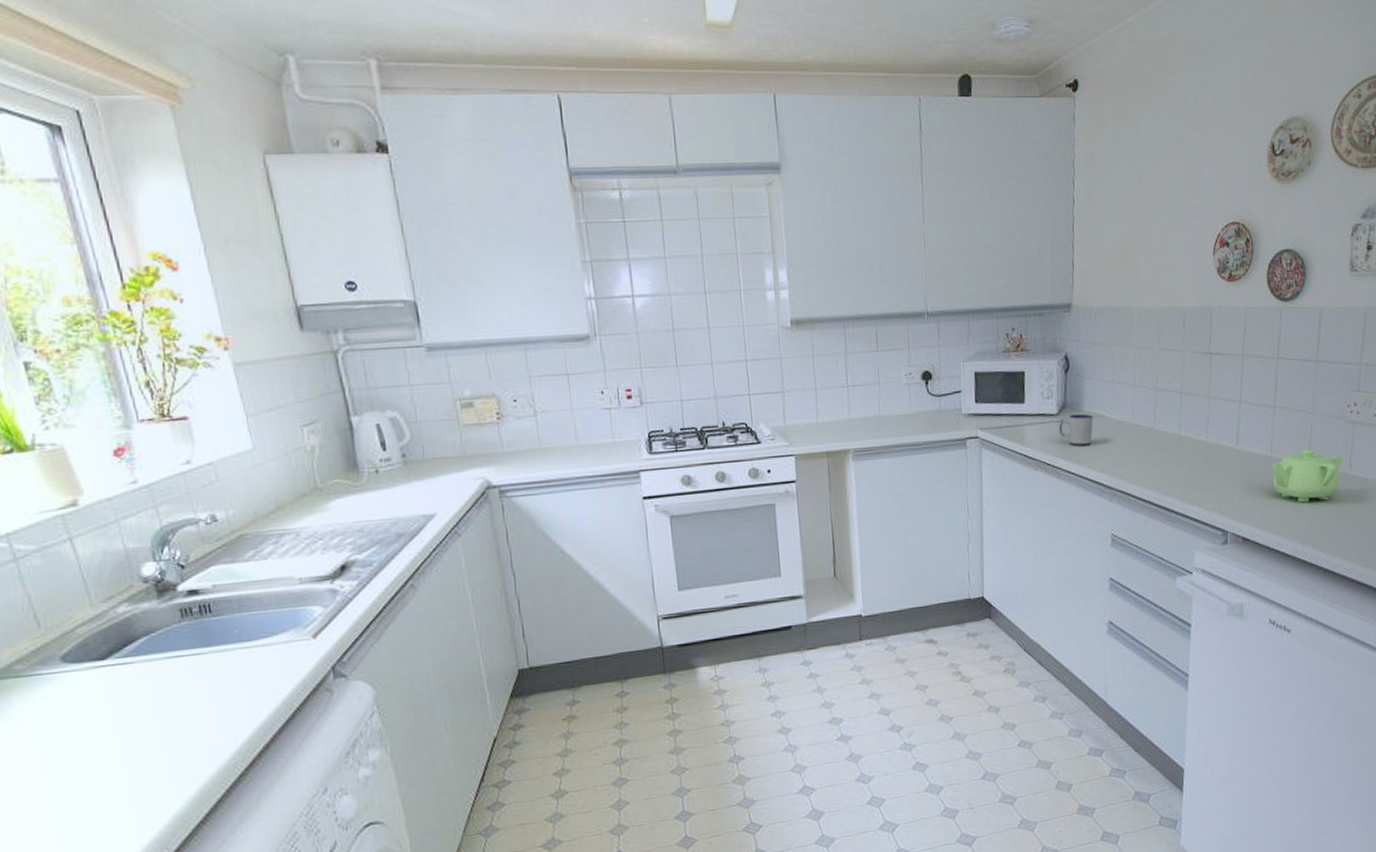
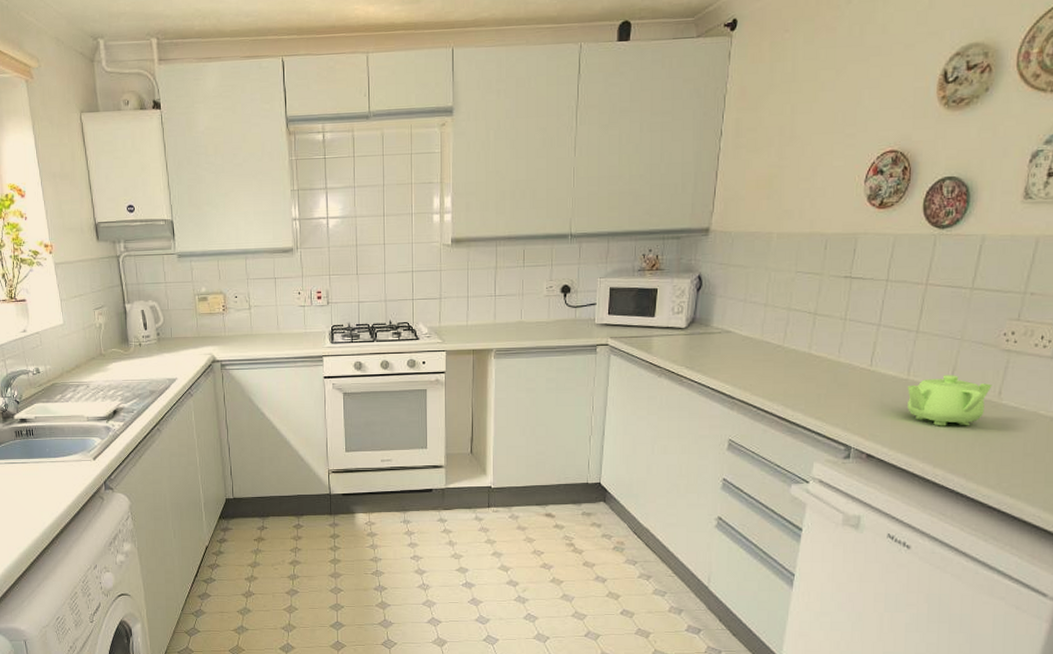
mug: present [1058,413,1094,446] -> none [685,328,721,358]

